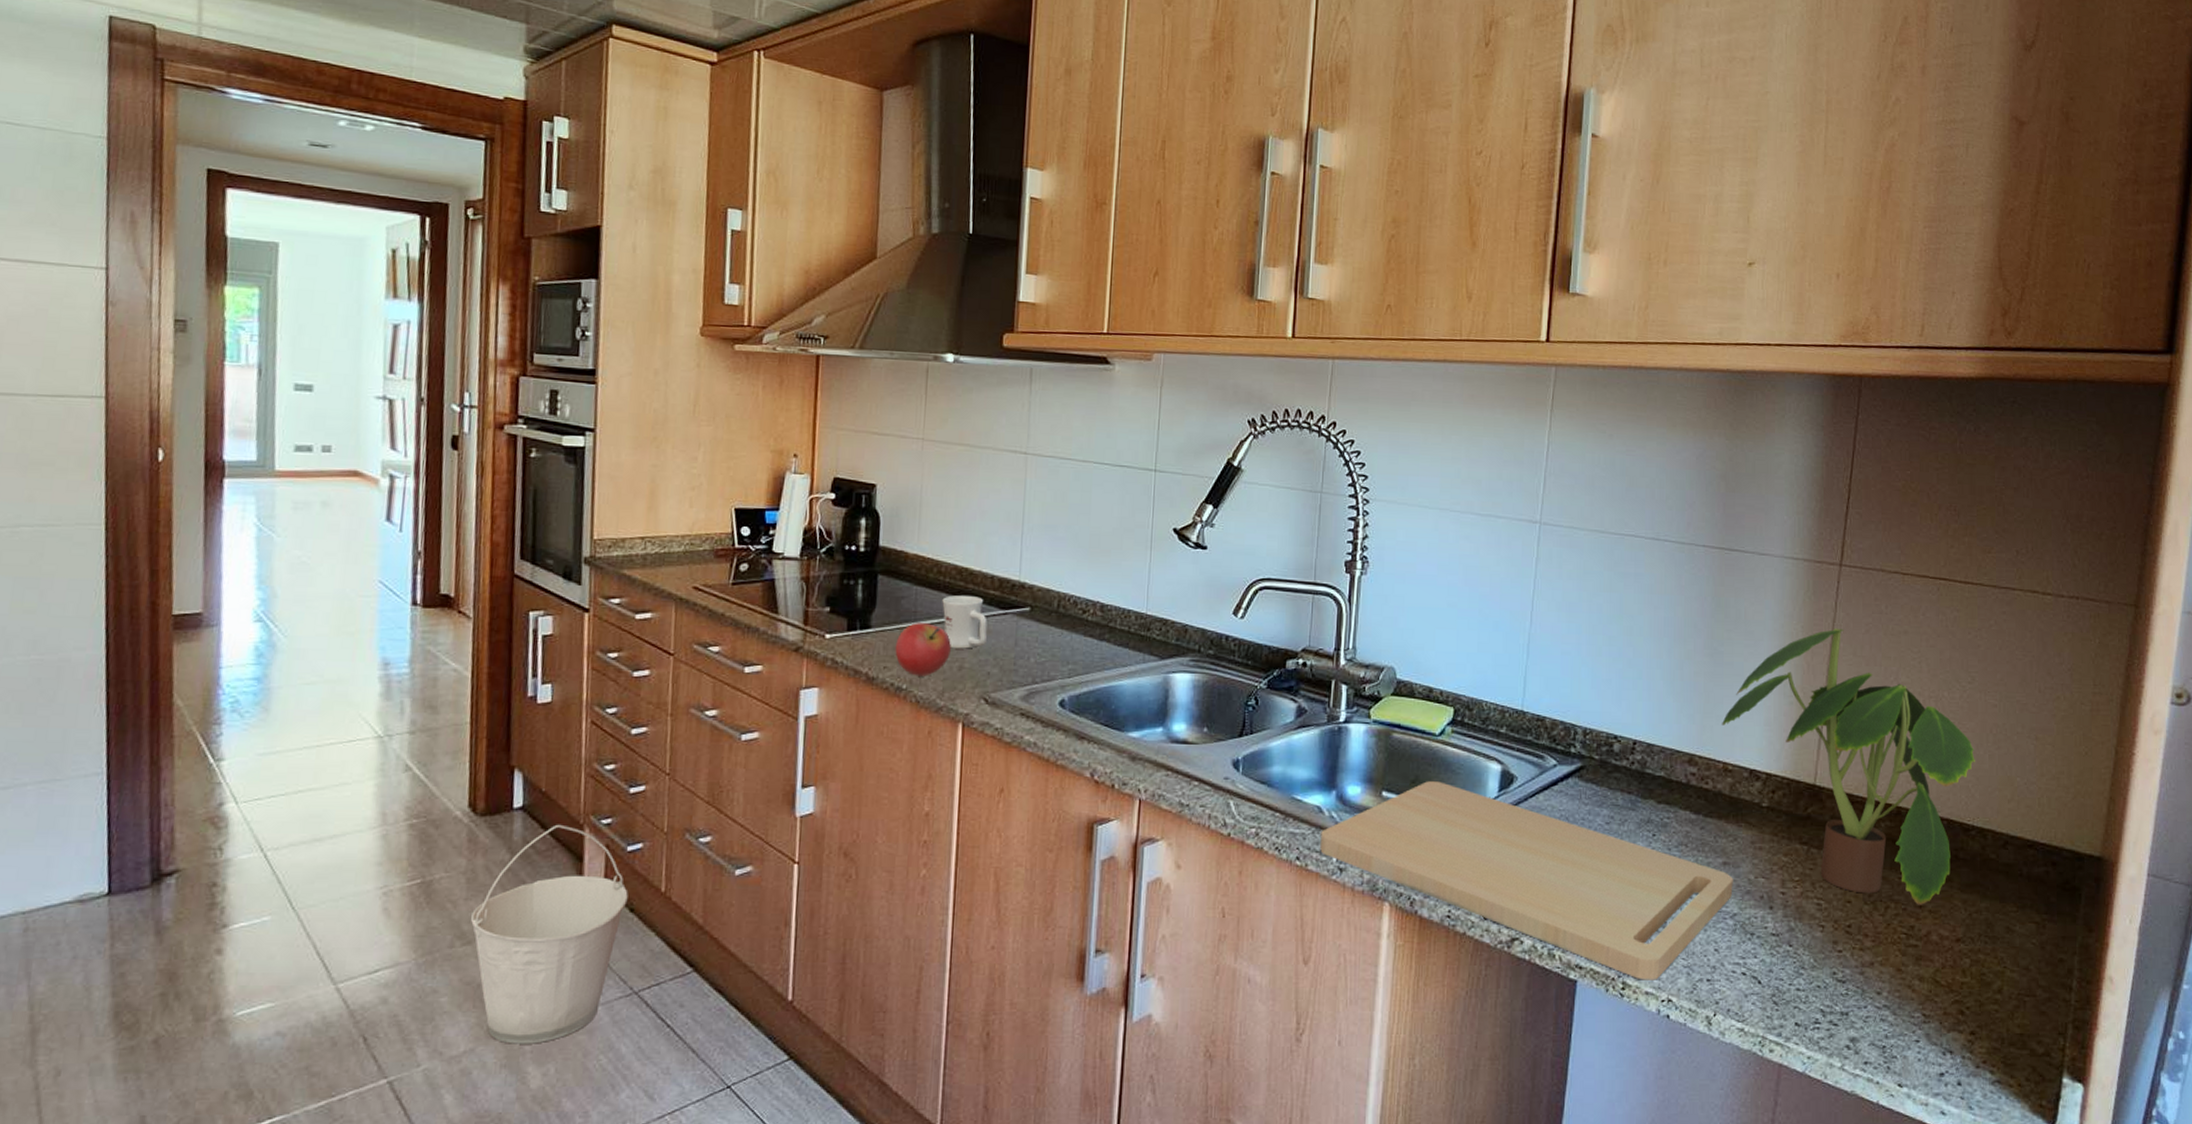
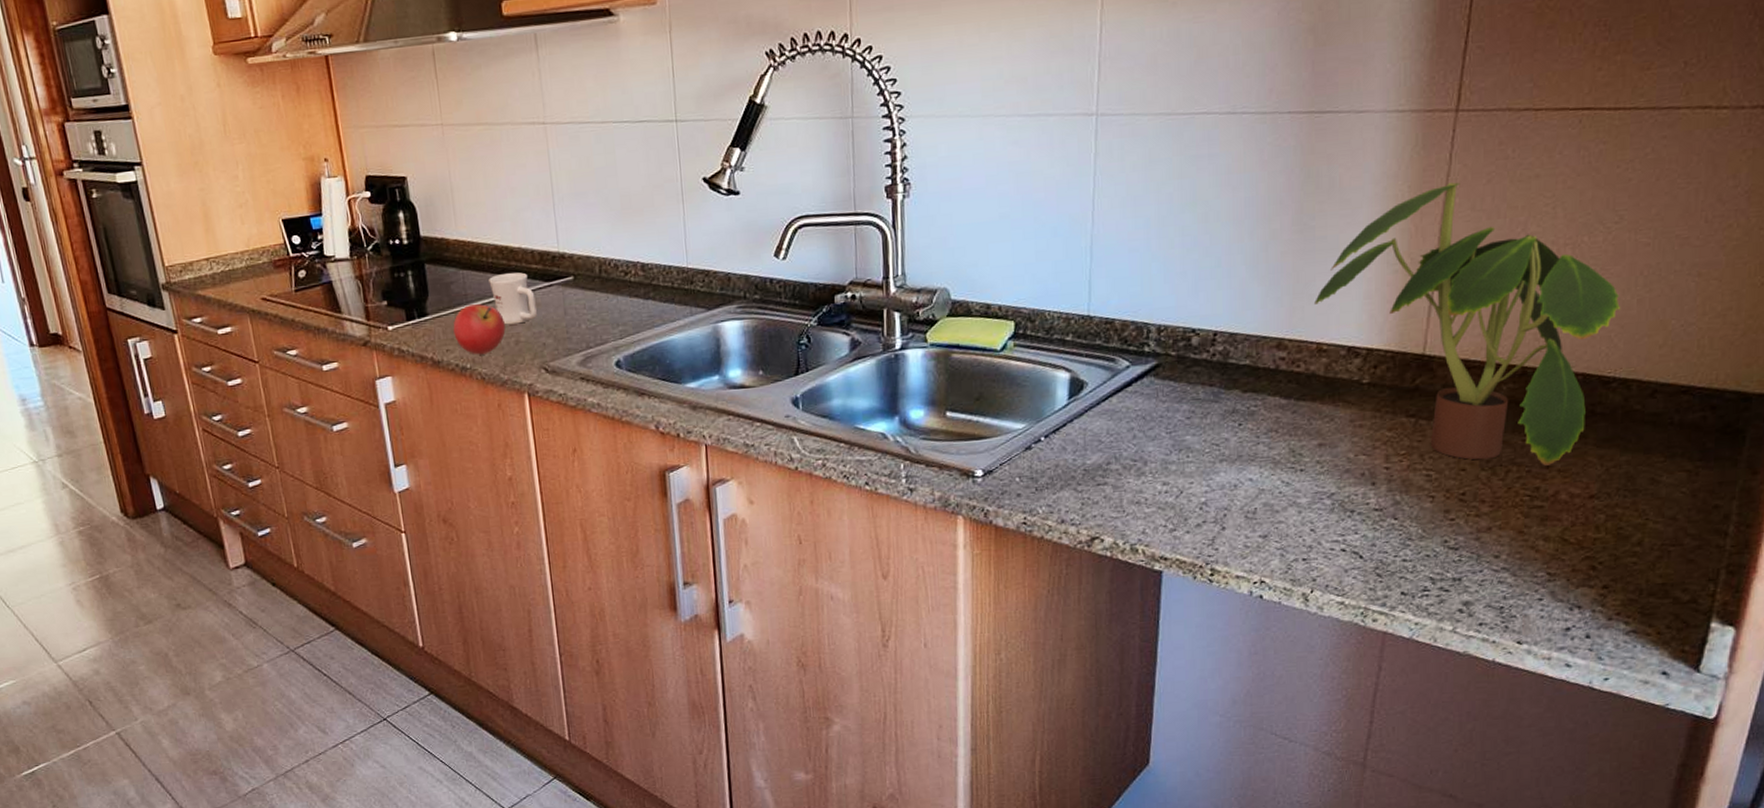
bucket: present [470,824,628,1044] -> none [145,519,269,698]
cutting board: present [1320,781,1733,980] -> none [887,396,1330,565]

